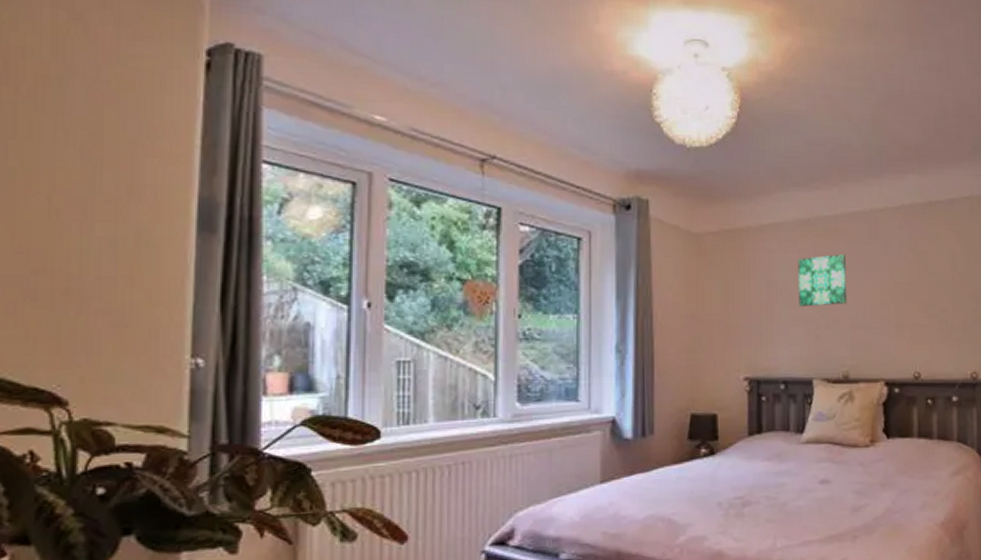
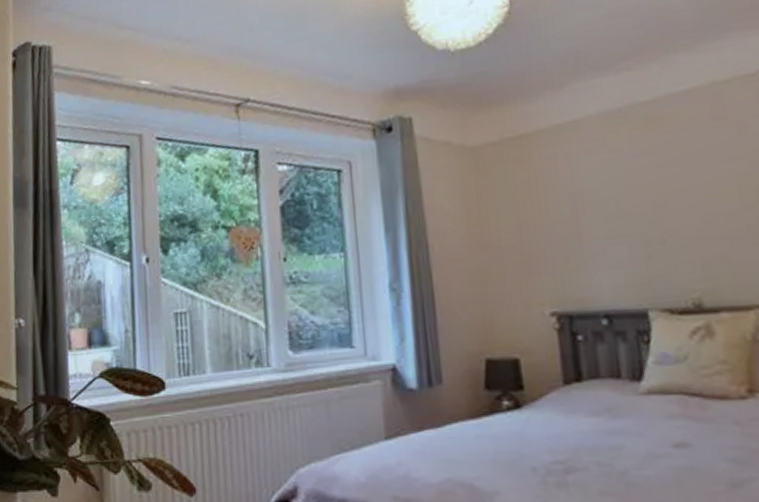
wall art: present [798,254,847,307] -> none [609,146,689,219]

